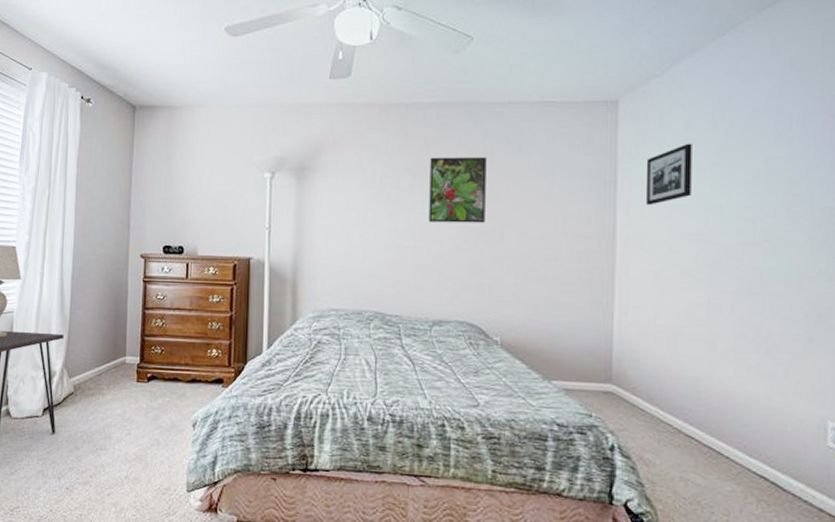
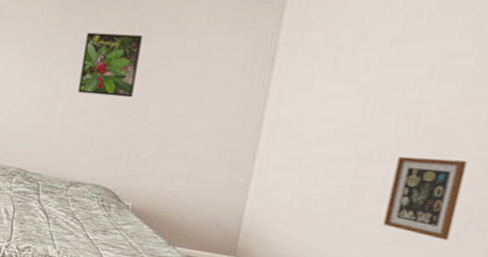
picture frame: present [645,143,692,206] -> none [301,33,364,94]
picture frame: none [743,260,805,342] -> present [382,156,468,241]

